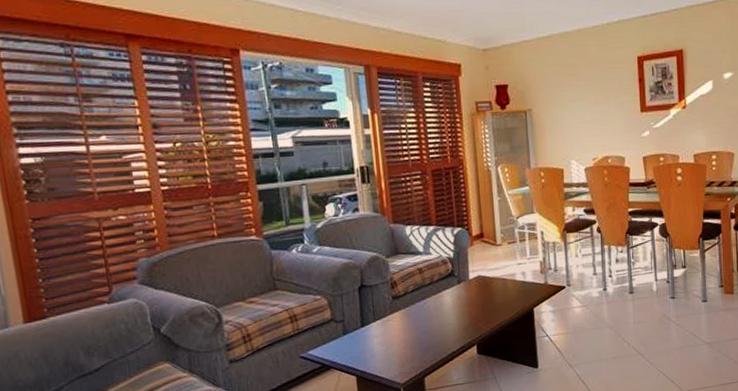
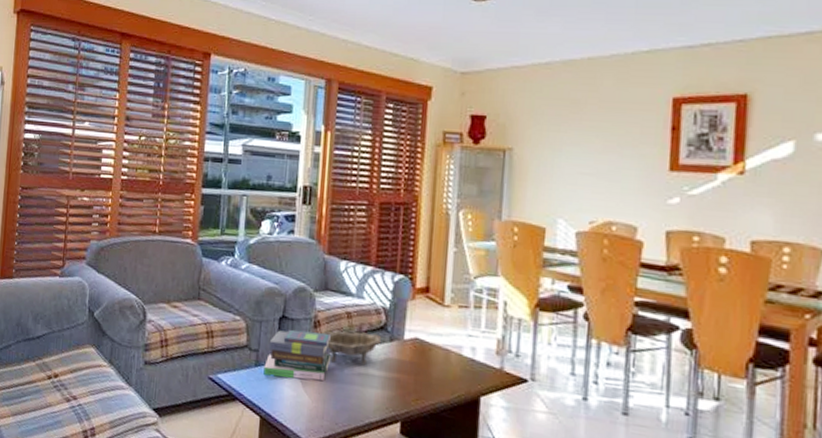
books: none [351,291,411,340] -> present [263,329,331,382]
decorative bowl: none [399,280,450,313] -> present [322,330,381,366]

